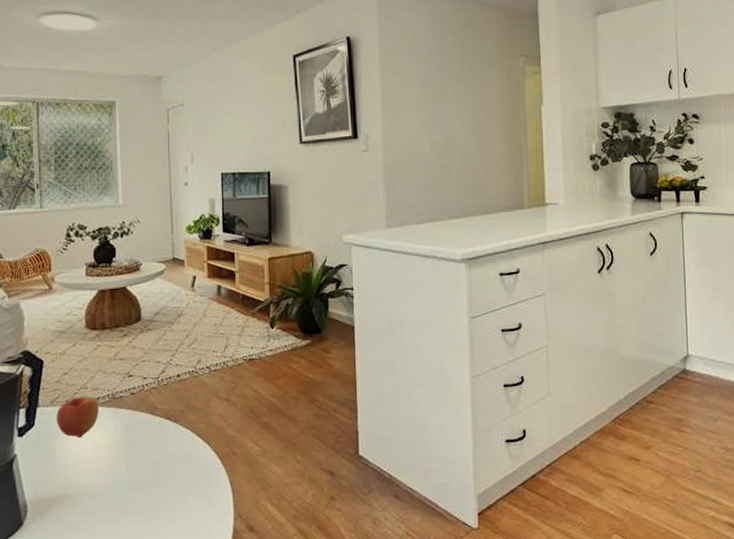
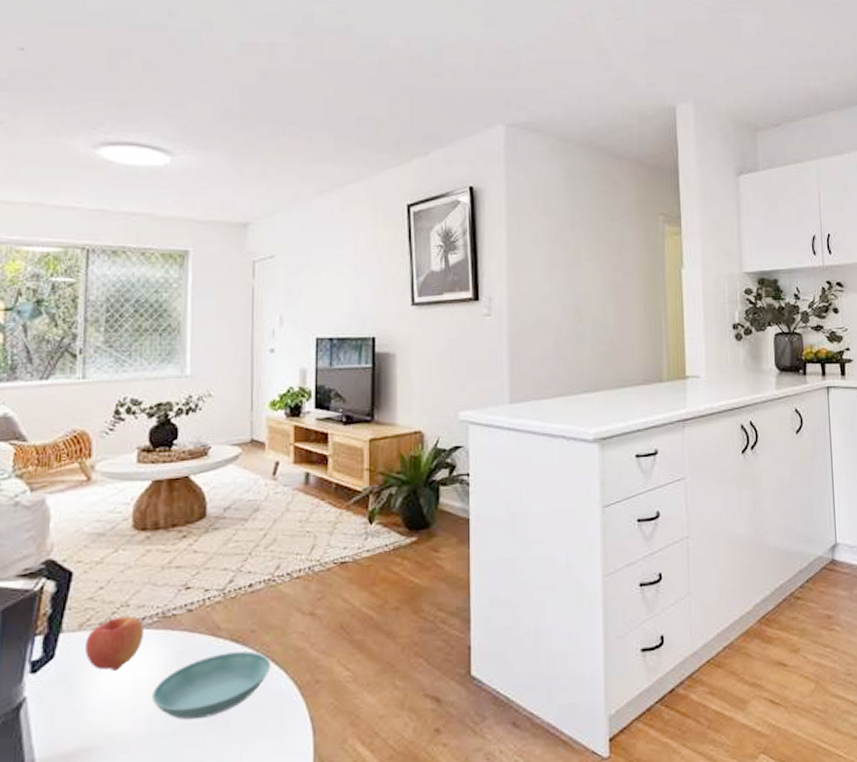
saucer: none [108,427,198,478] -> present [152,651,272,720]

